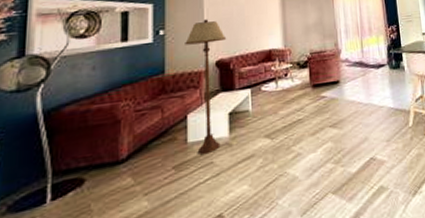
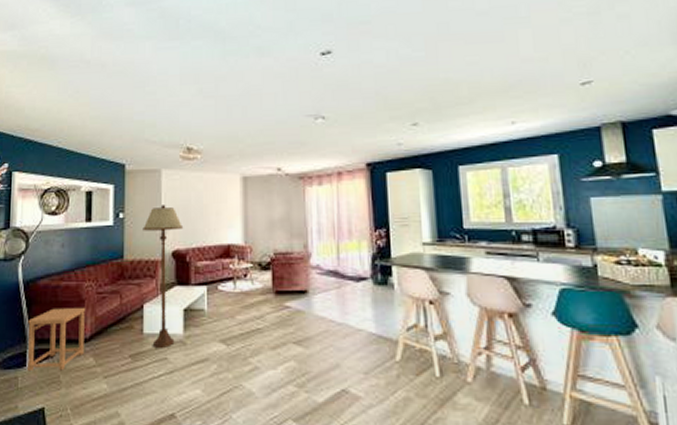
side table: none [48,127,121,208] -> present [28,307,85,372]

